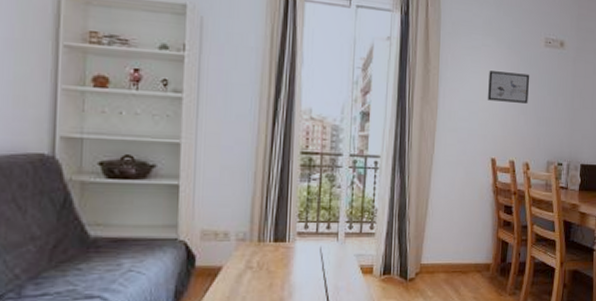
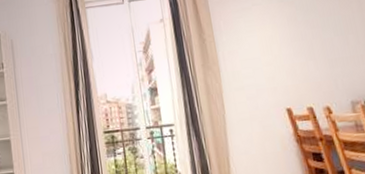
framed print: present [487,71,530,104] -> none [265,21,314,54]

